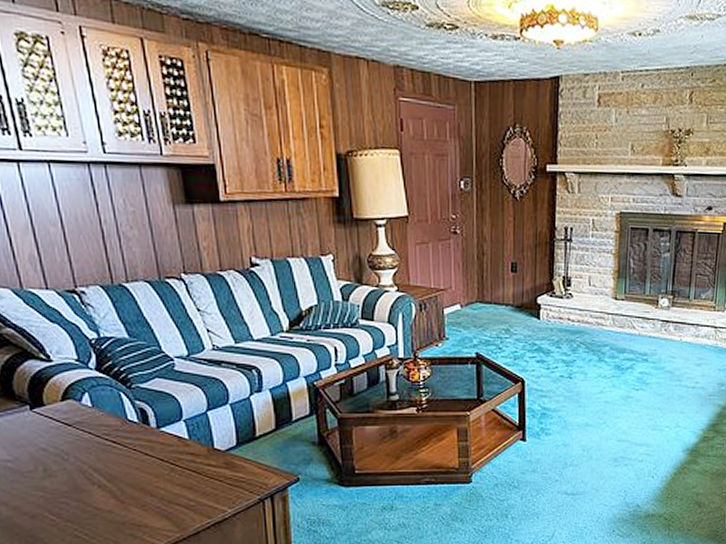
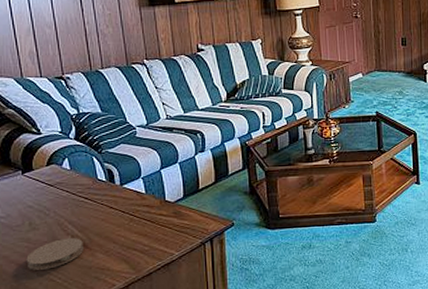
coaster: none [43,489,114,524] -> present [26,238,83,270]

